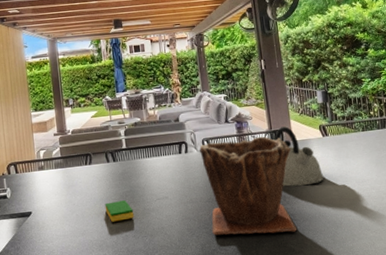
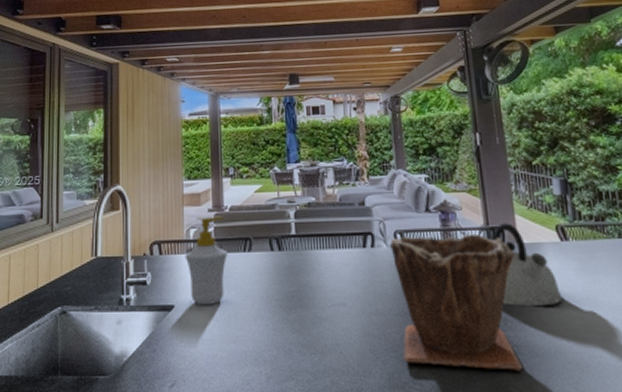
soap bottle: none [37,138,73,209] -> present [185,216,228,304]
dish sponge: present [105,200,134,222] -> none [264,302,301,330]

